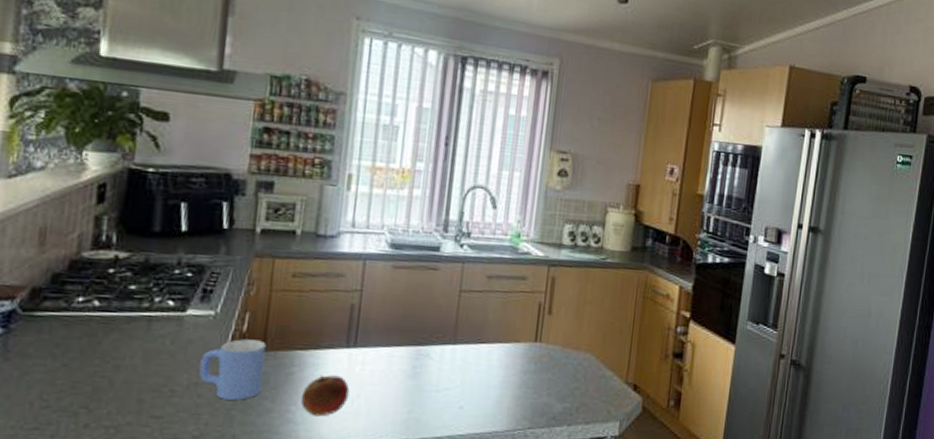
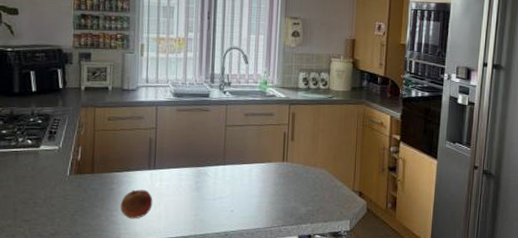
mug: present [199,339,266,400] -> none [51,165,94,208]

